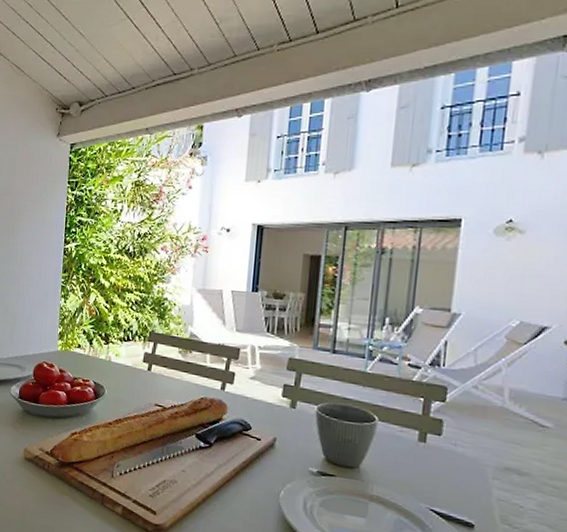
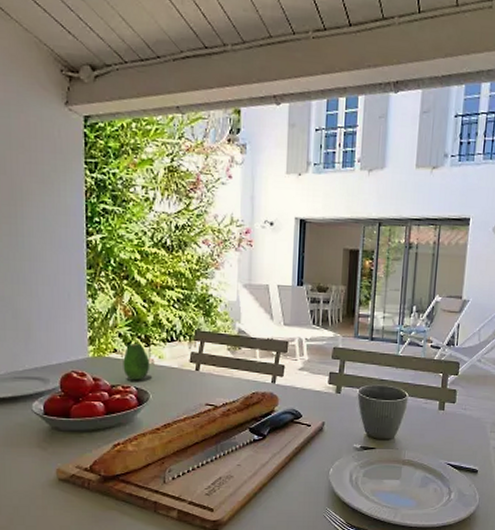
fruit: none [84,340,108,375] -> present [123,342,150,380]

